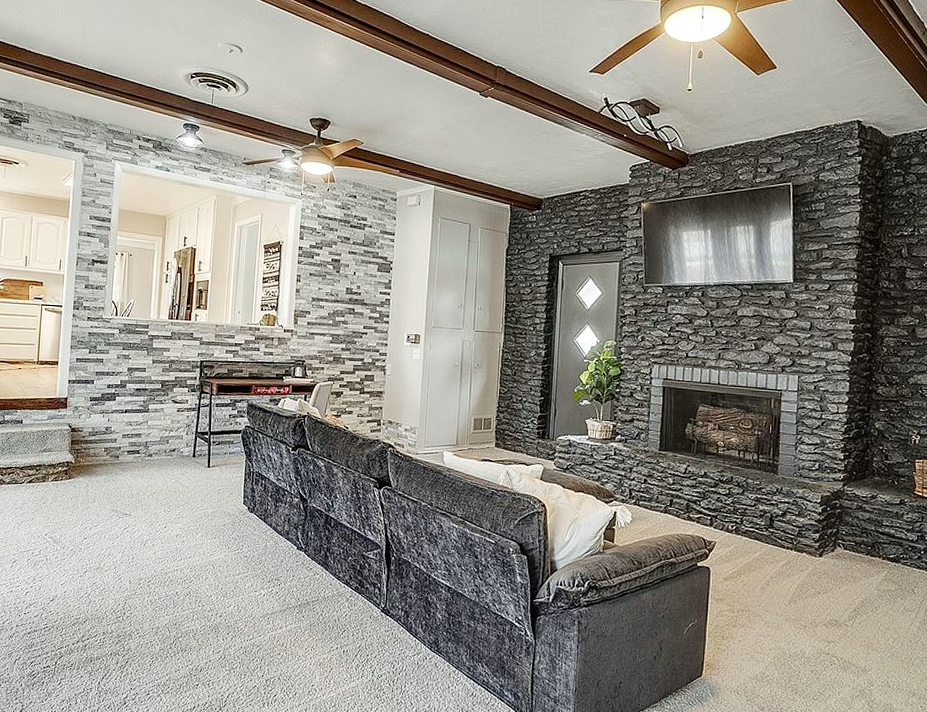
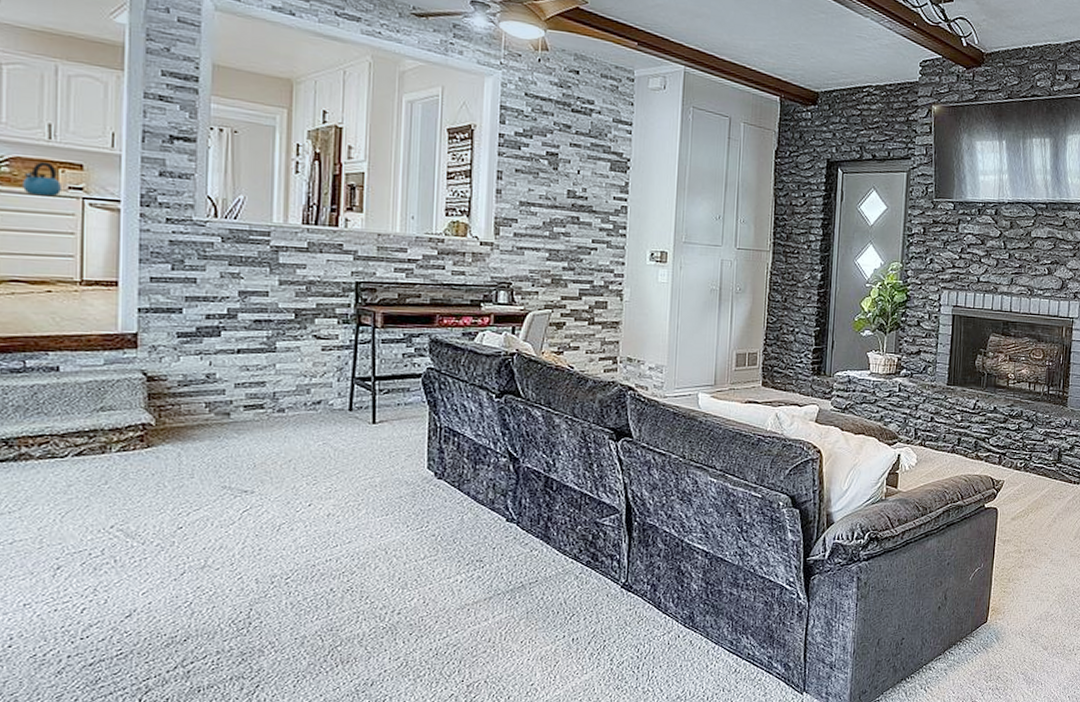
kettle: none [10,281,31,305] -> present [23,161,63,197]

